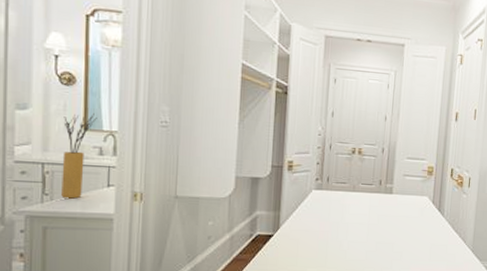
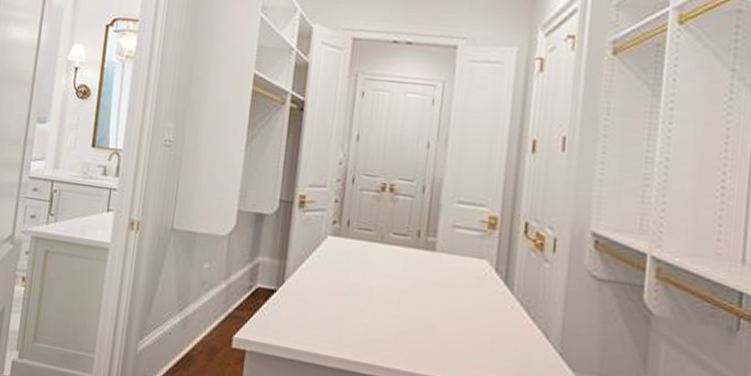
vase: present [61,112,97,199] -> none [64,128,105,222]

